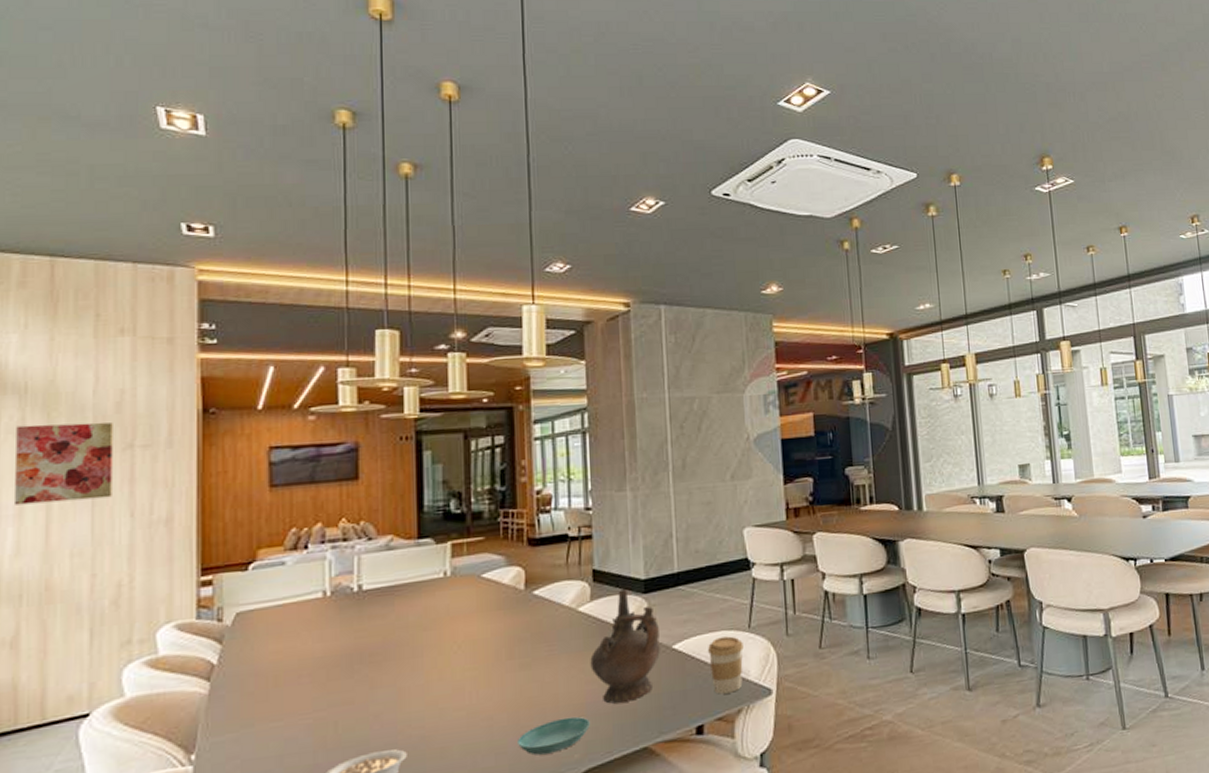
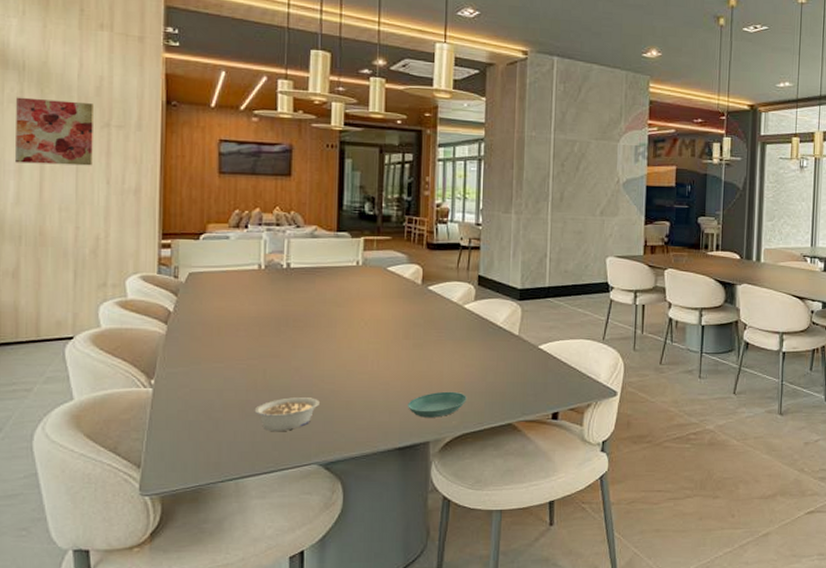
ceremonial vessel: present [590,589,660,704] -> none [470,295,529,385]
coffee cup: present [708,636,744,695] -> none [568,344,597,390]

